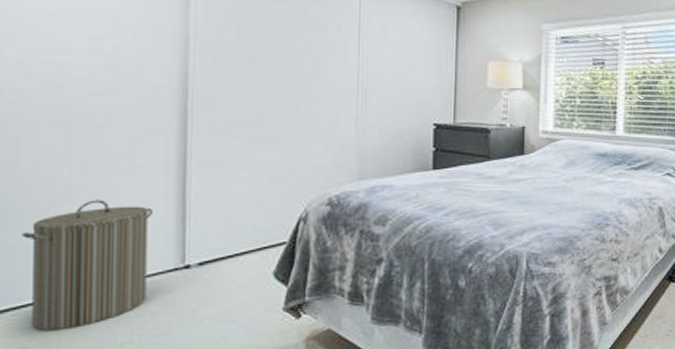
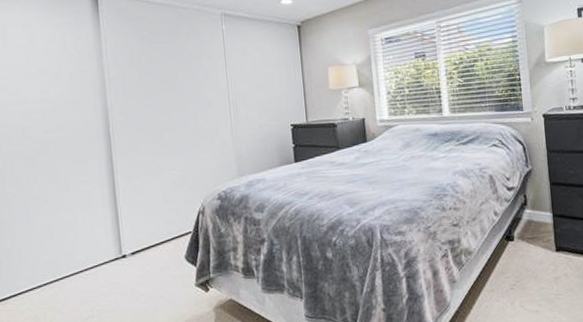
laundry hamper: present [21,200,152,332] -> none [13,210,99,312]

